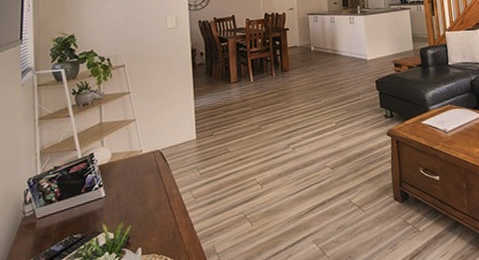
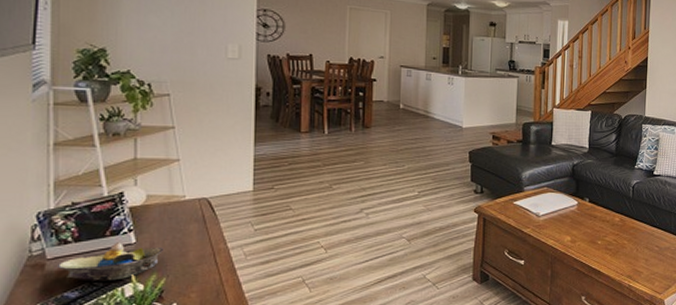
decorative bowl: none [46,197,128,235] -> present [58,242,164,281]

